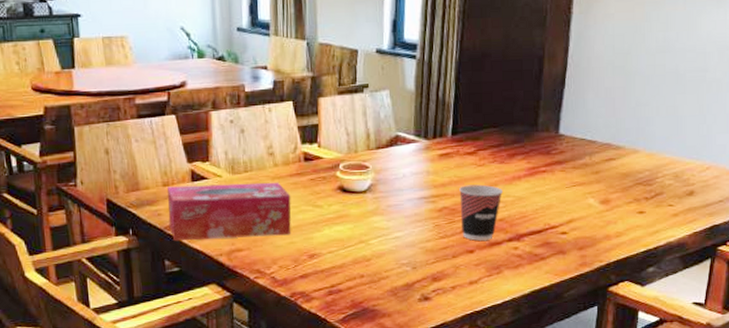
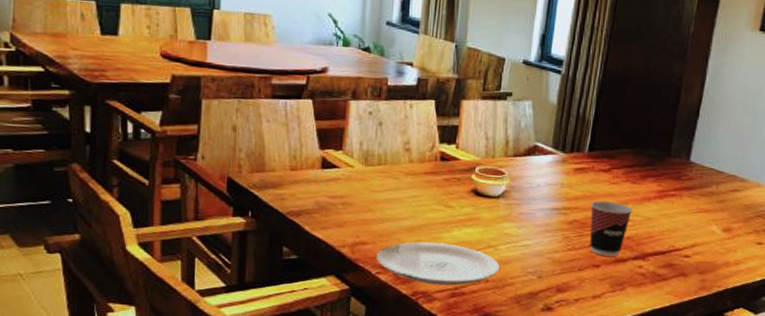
tissue box: present [167,182,291,242] -> none [292,171,423,233]
plate: none [253,243,373,285] -> present [377,242,500,286]

